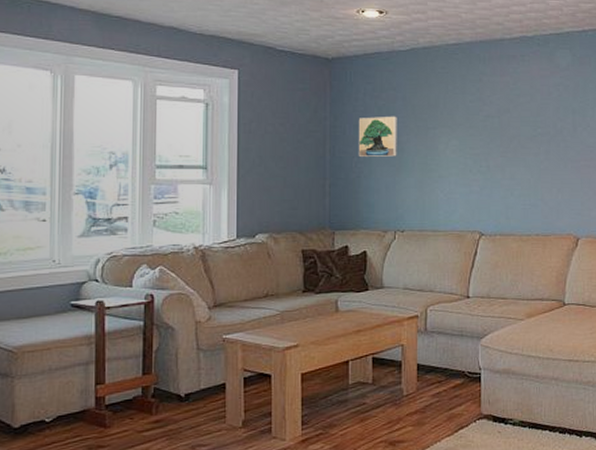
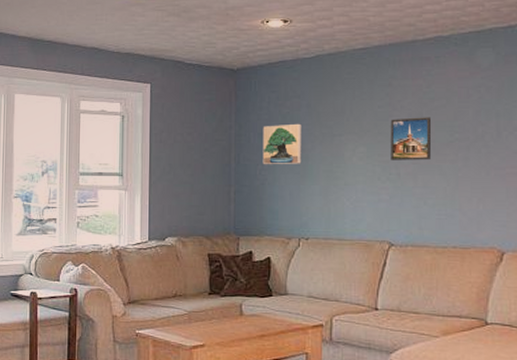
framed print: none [481,112,518,154] -> present [390,117,432,161]

